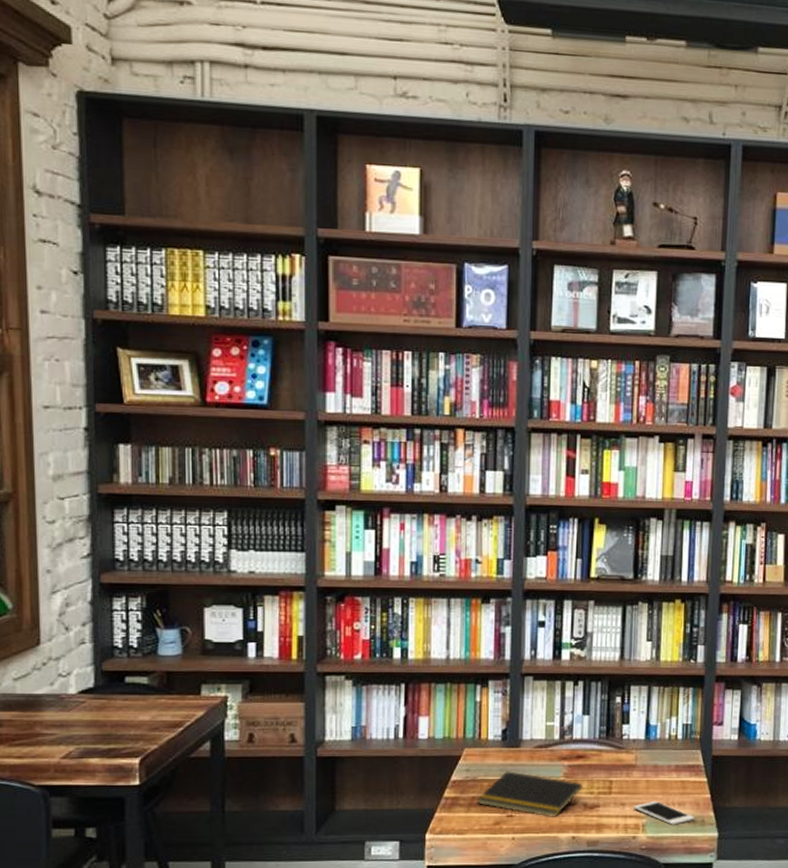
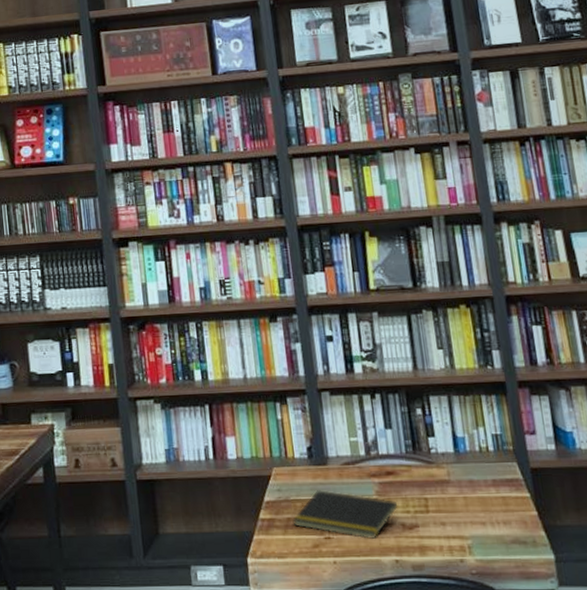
cell phone: present [634,800,695,825] -> none [455,519,525,547]

